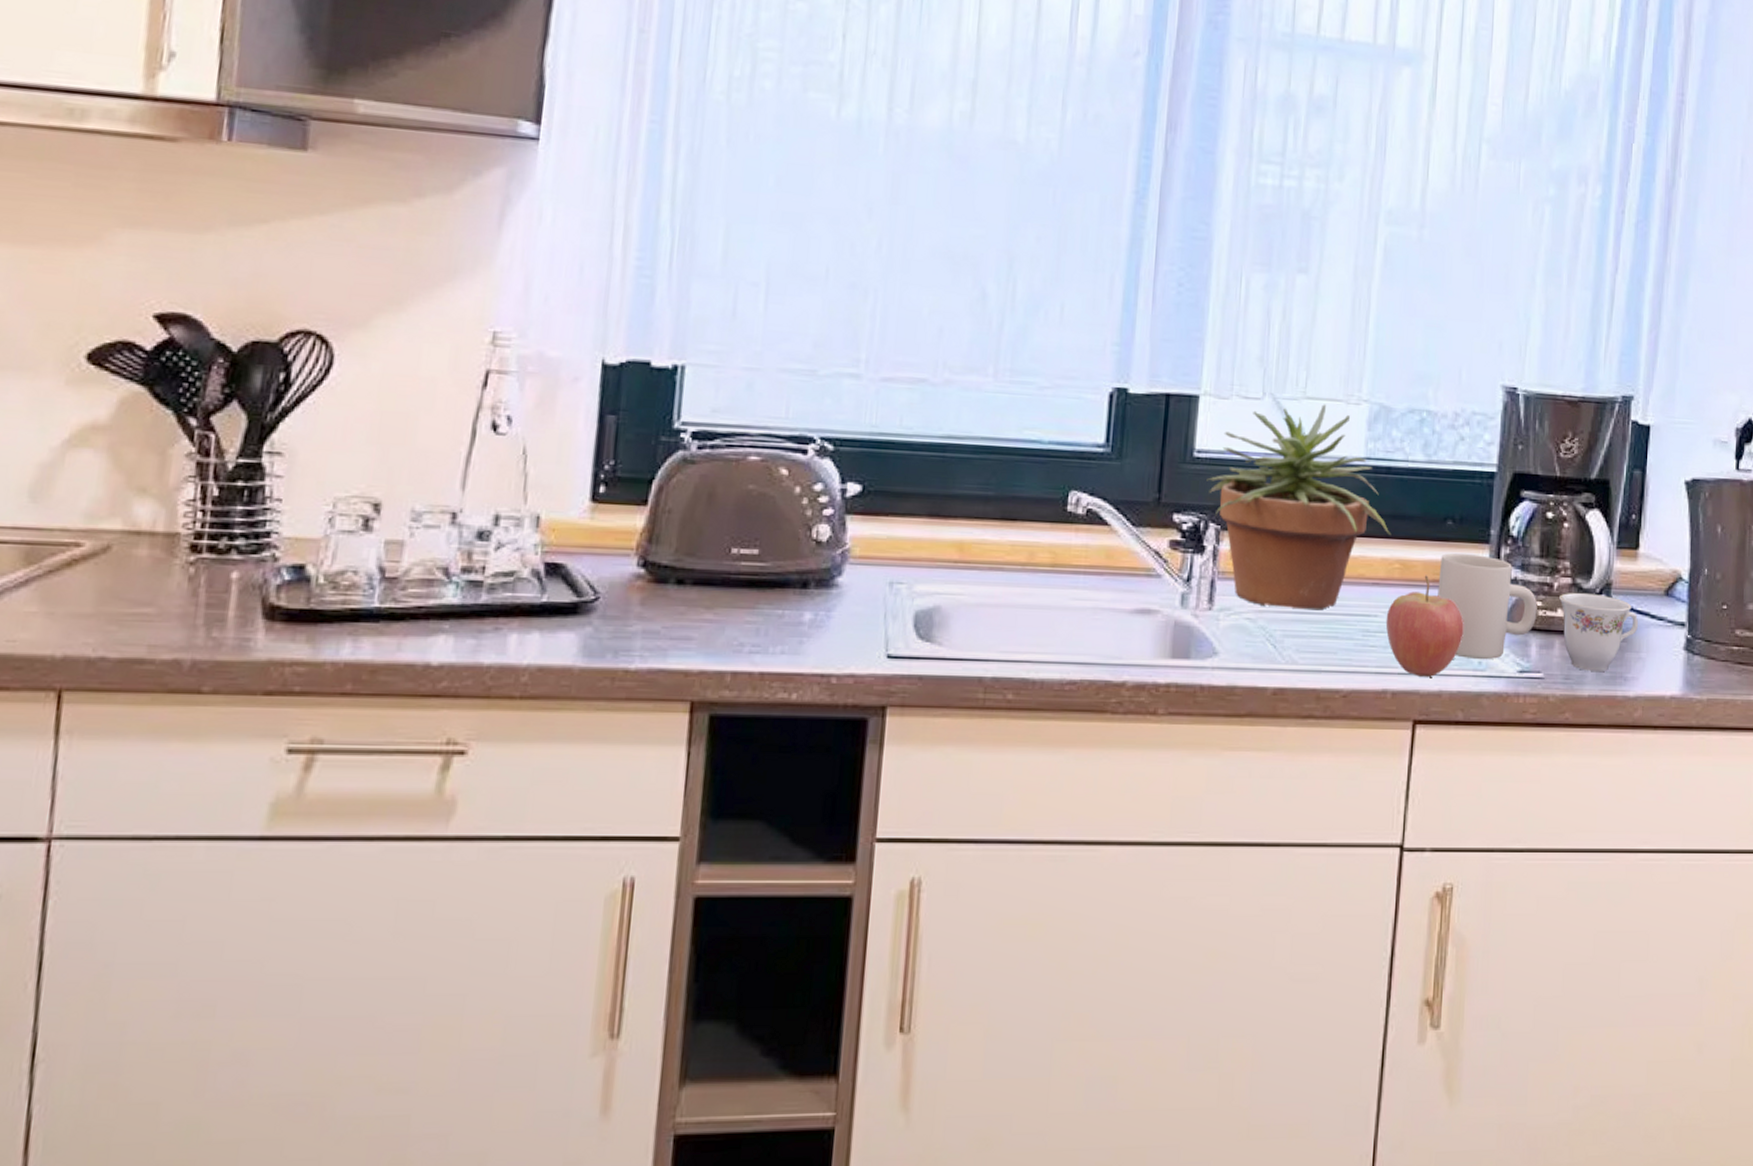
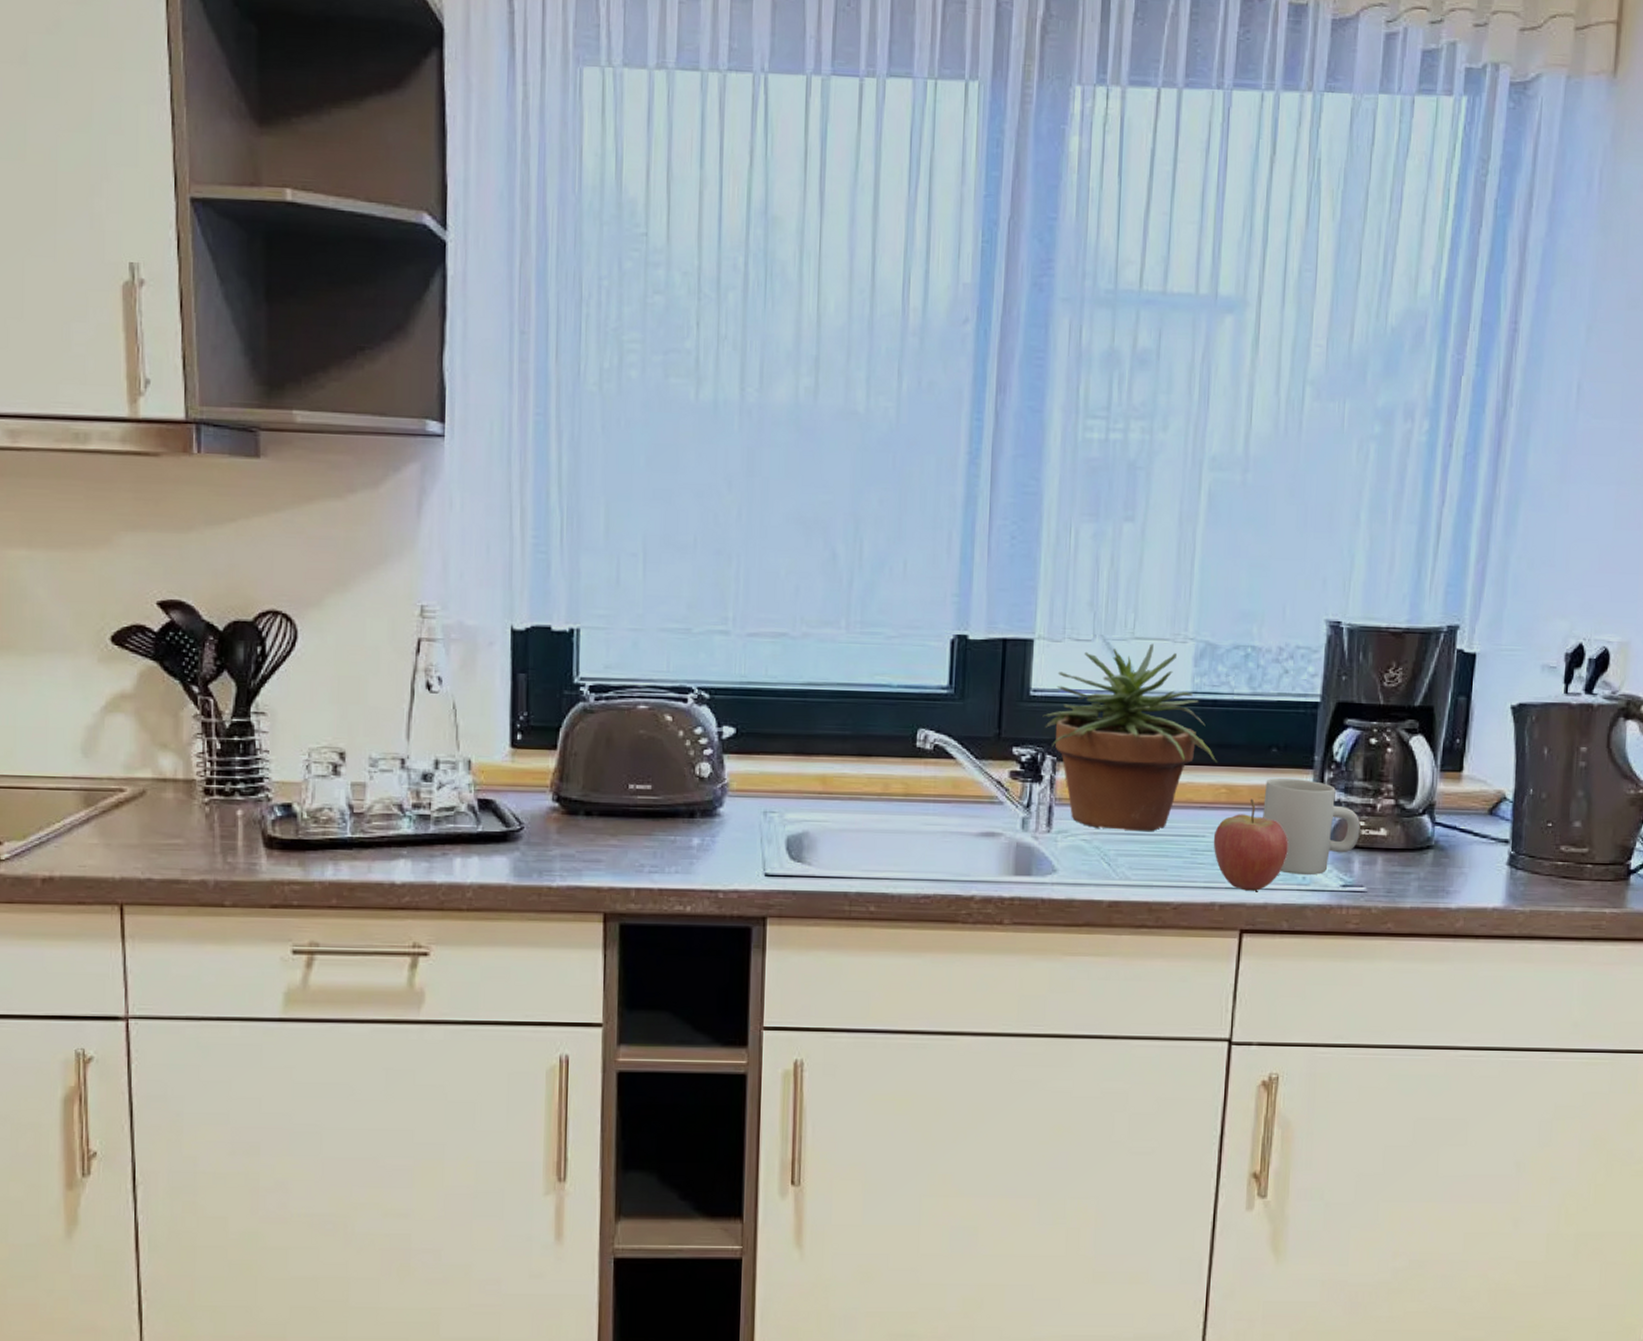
teacup: present [1559,592,1639,673] -> none [1382,812,1462,886]

